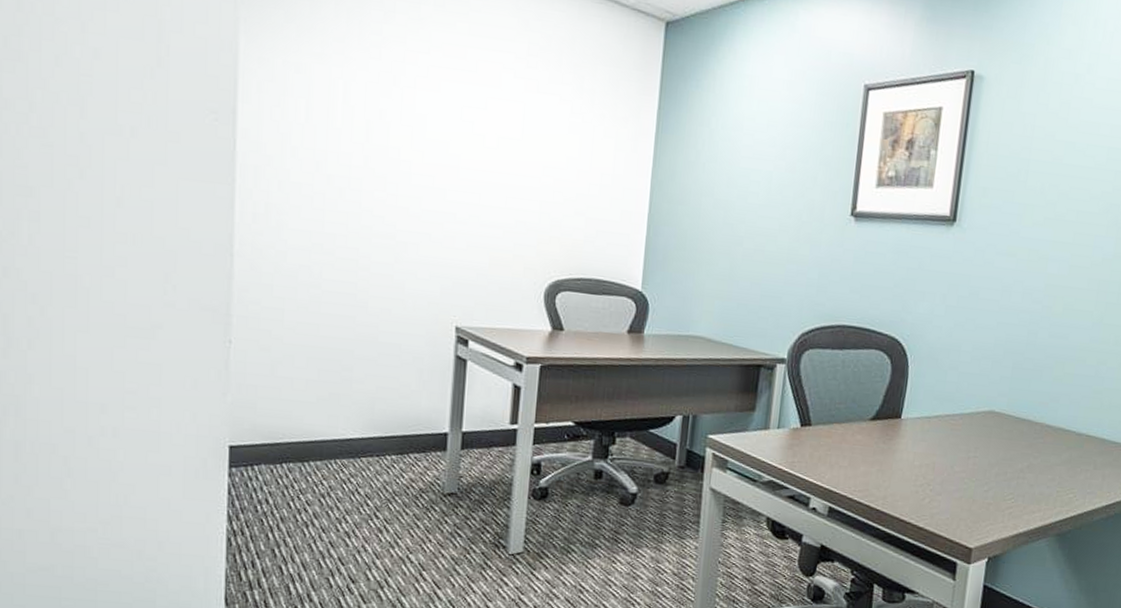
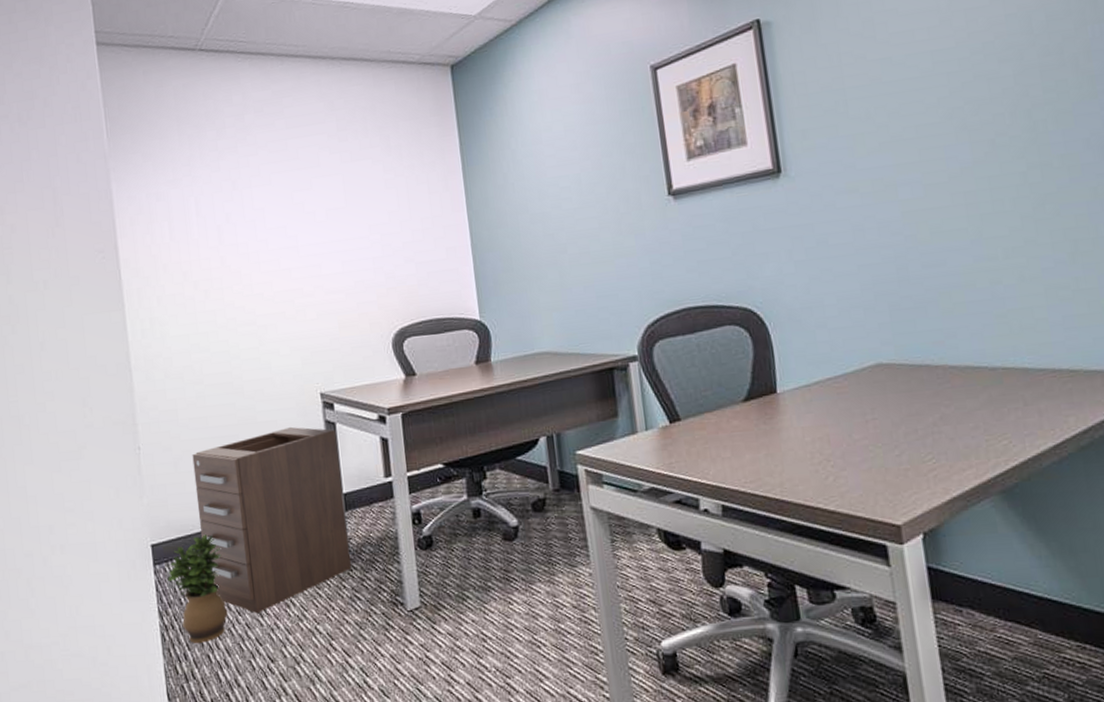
potted plant: none [244,446,313,554] -> present [167,534,228,643]
filing cabinet: none [292,354,466,534] -> present [192,426,351,614]

